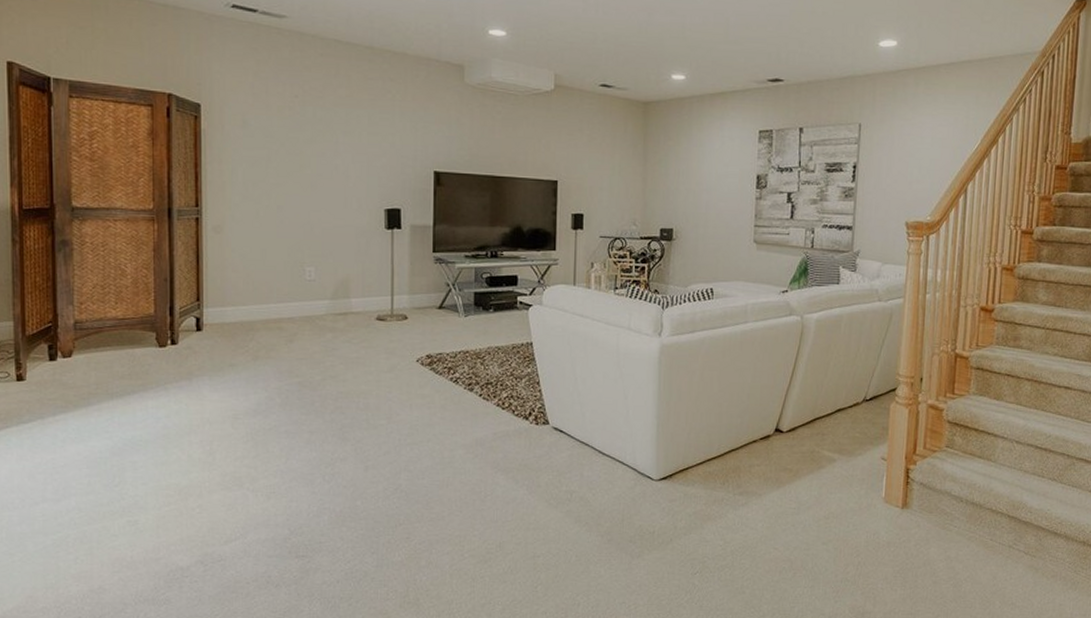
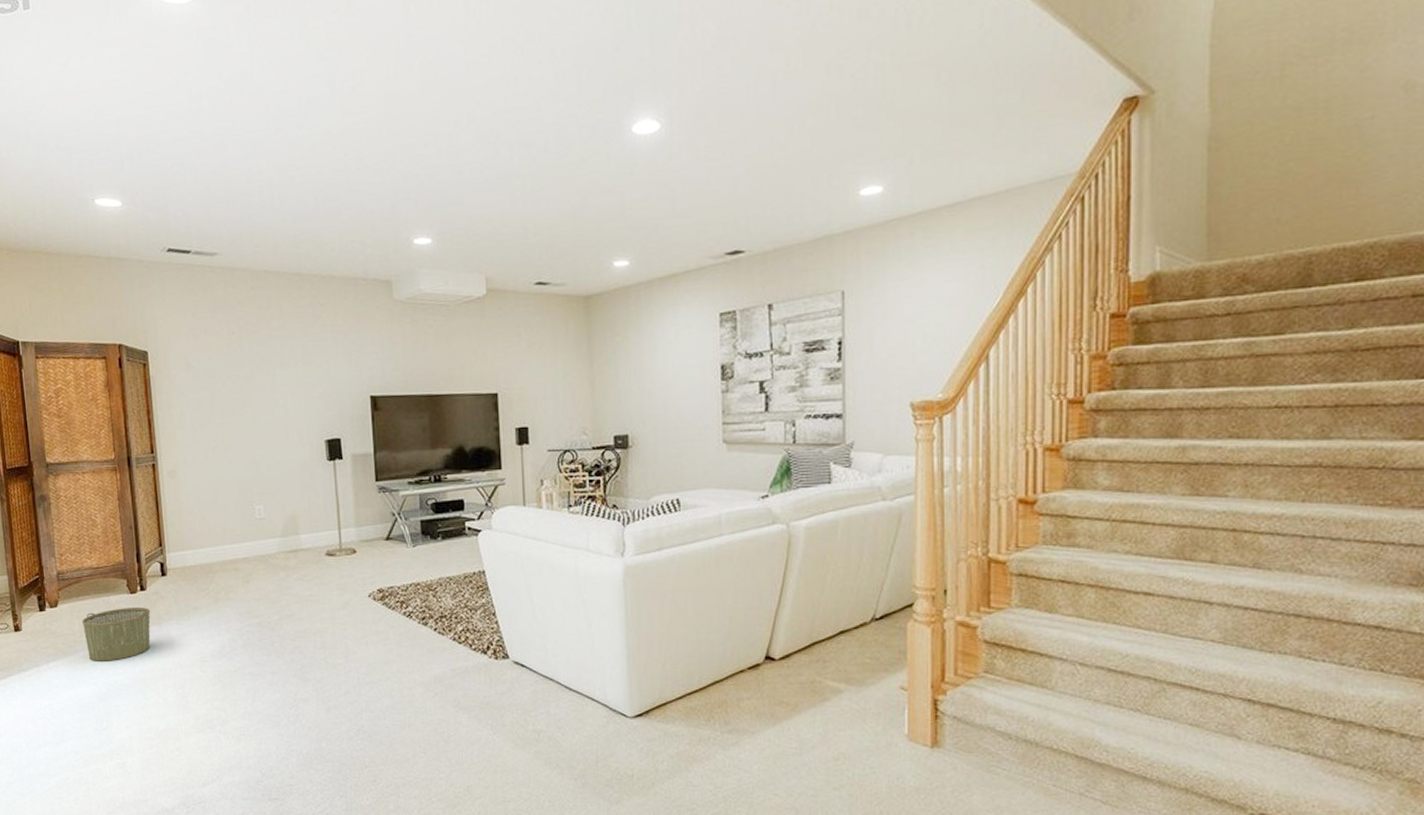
basket: none [99,361,180,416] -> present [82,608,151,661]

